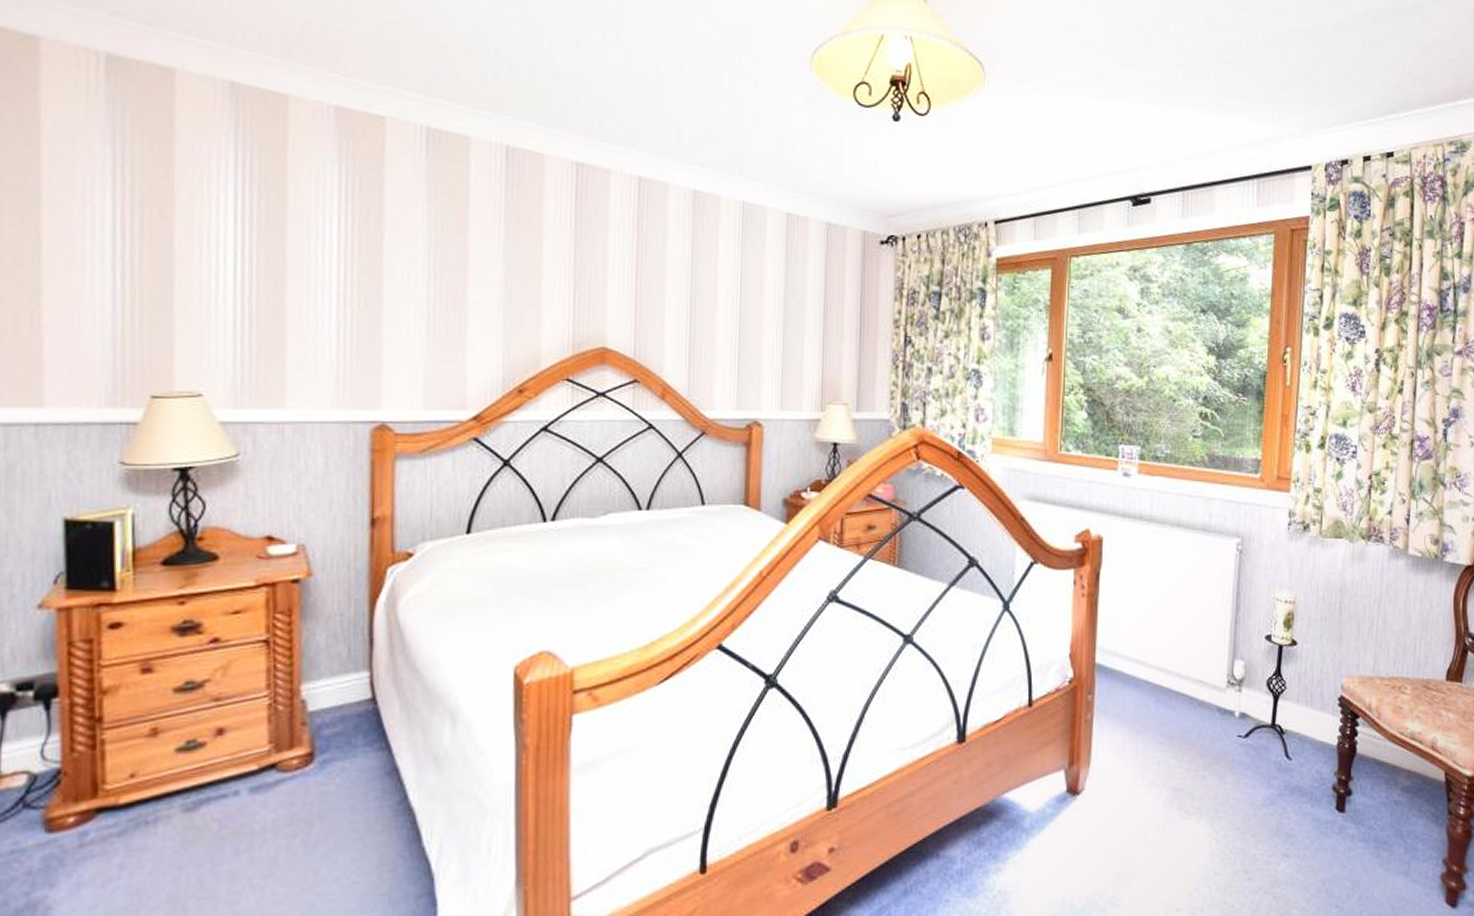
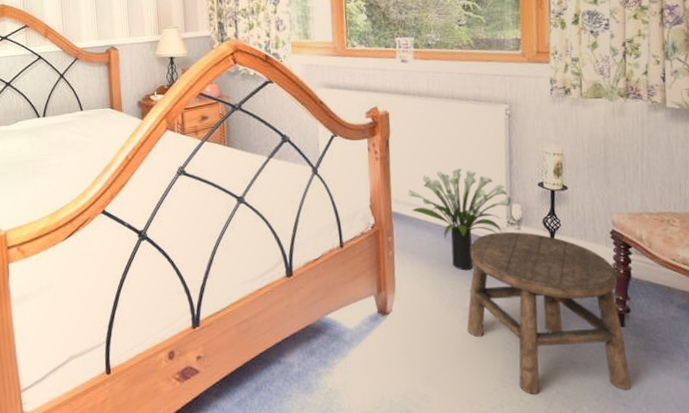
potted plant: none [1115,612,1235,741] -> present [407,168,512,271]
stool: none [1170,693,1347,895] -> present [467,231,632,394]

